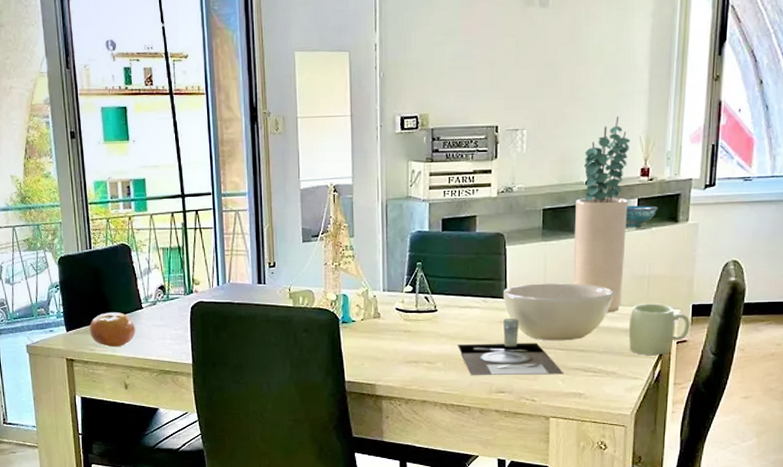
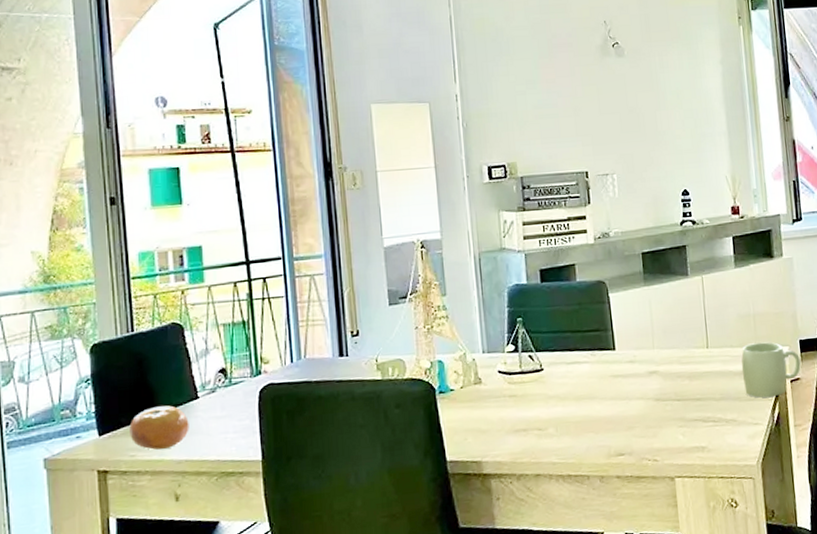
place setting: present [457,318,564,376] -> none [568,370,684,440]
bowl: present [502,283,621,341] -> none [610,327,729,392]
vase: present [573,116,631,313] -> none [673,158,732,356]
decorative bowl: present [625,205,658,227] -> none [722,242,753,266]

